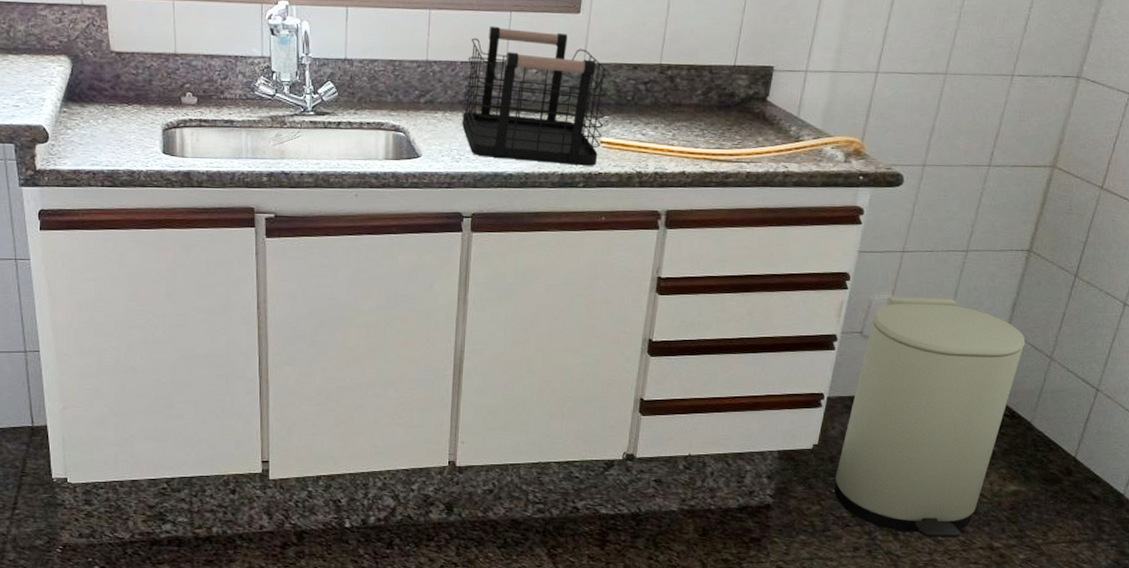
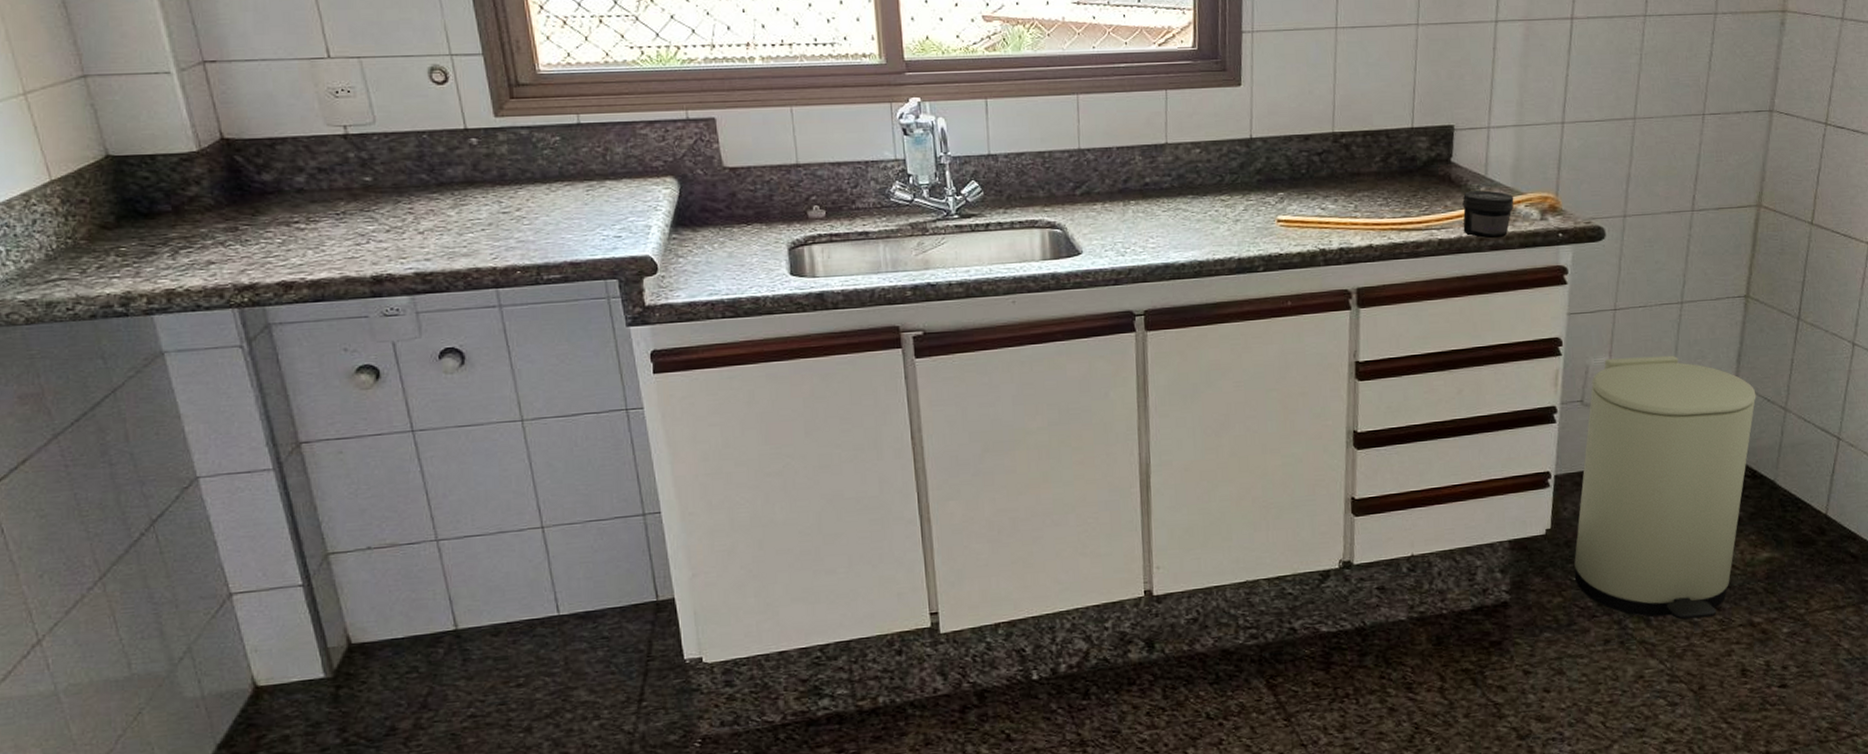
dish rack: present [462,26,611,166] -> none [1123,106,1281,249]
jar: none [771,129,822,176] -> present [1462,190,1514,239]

